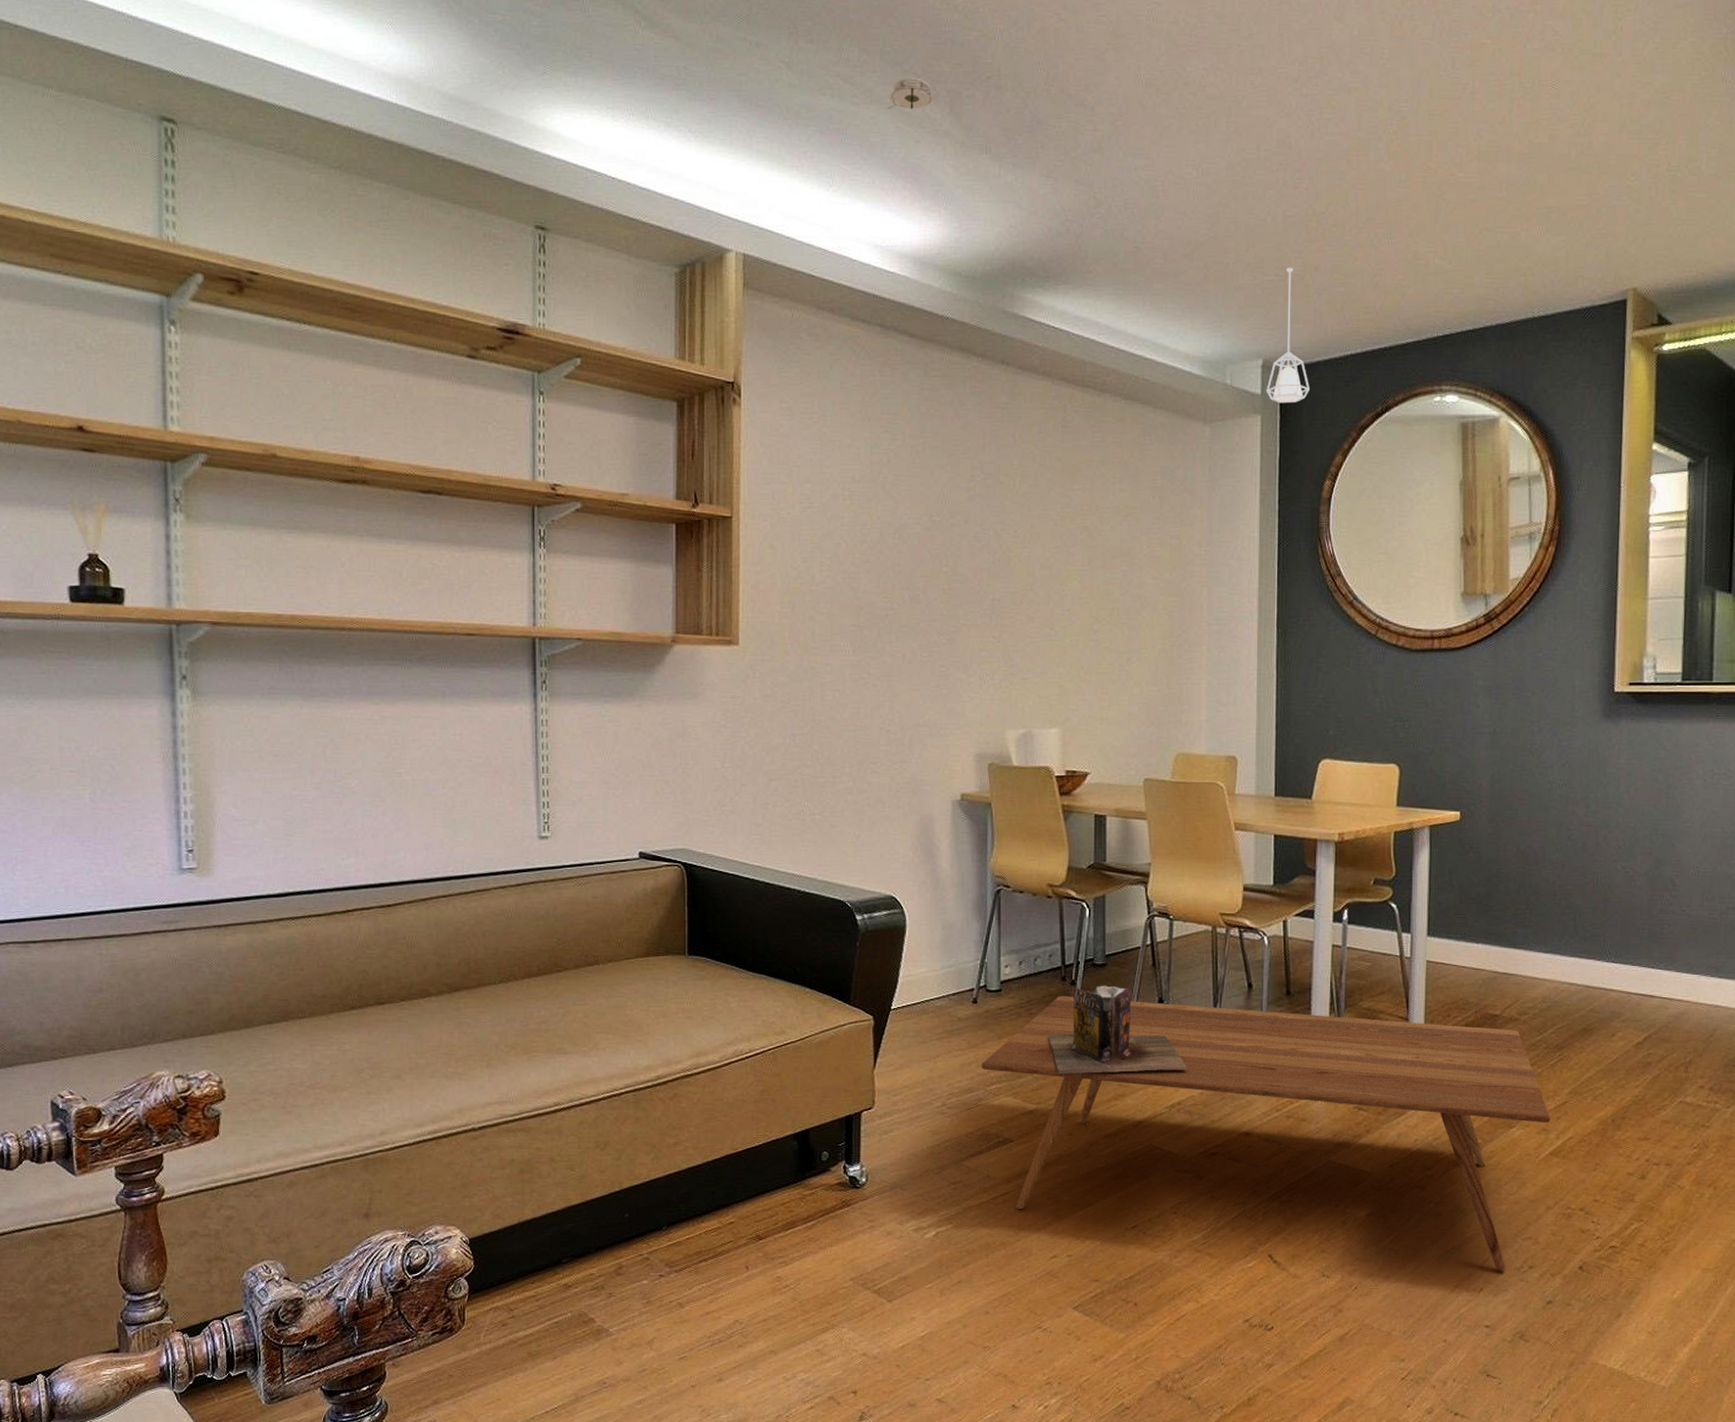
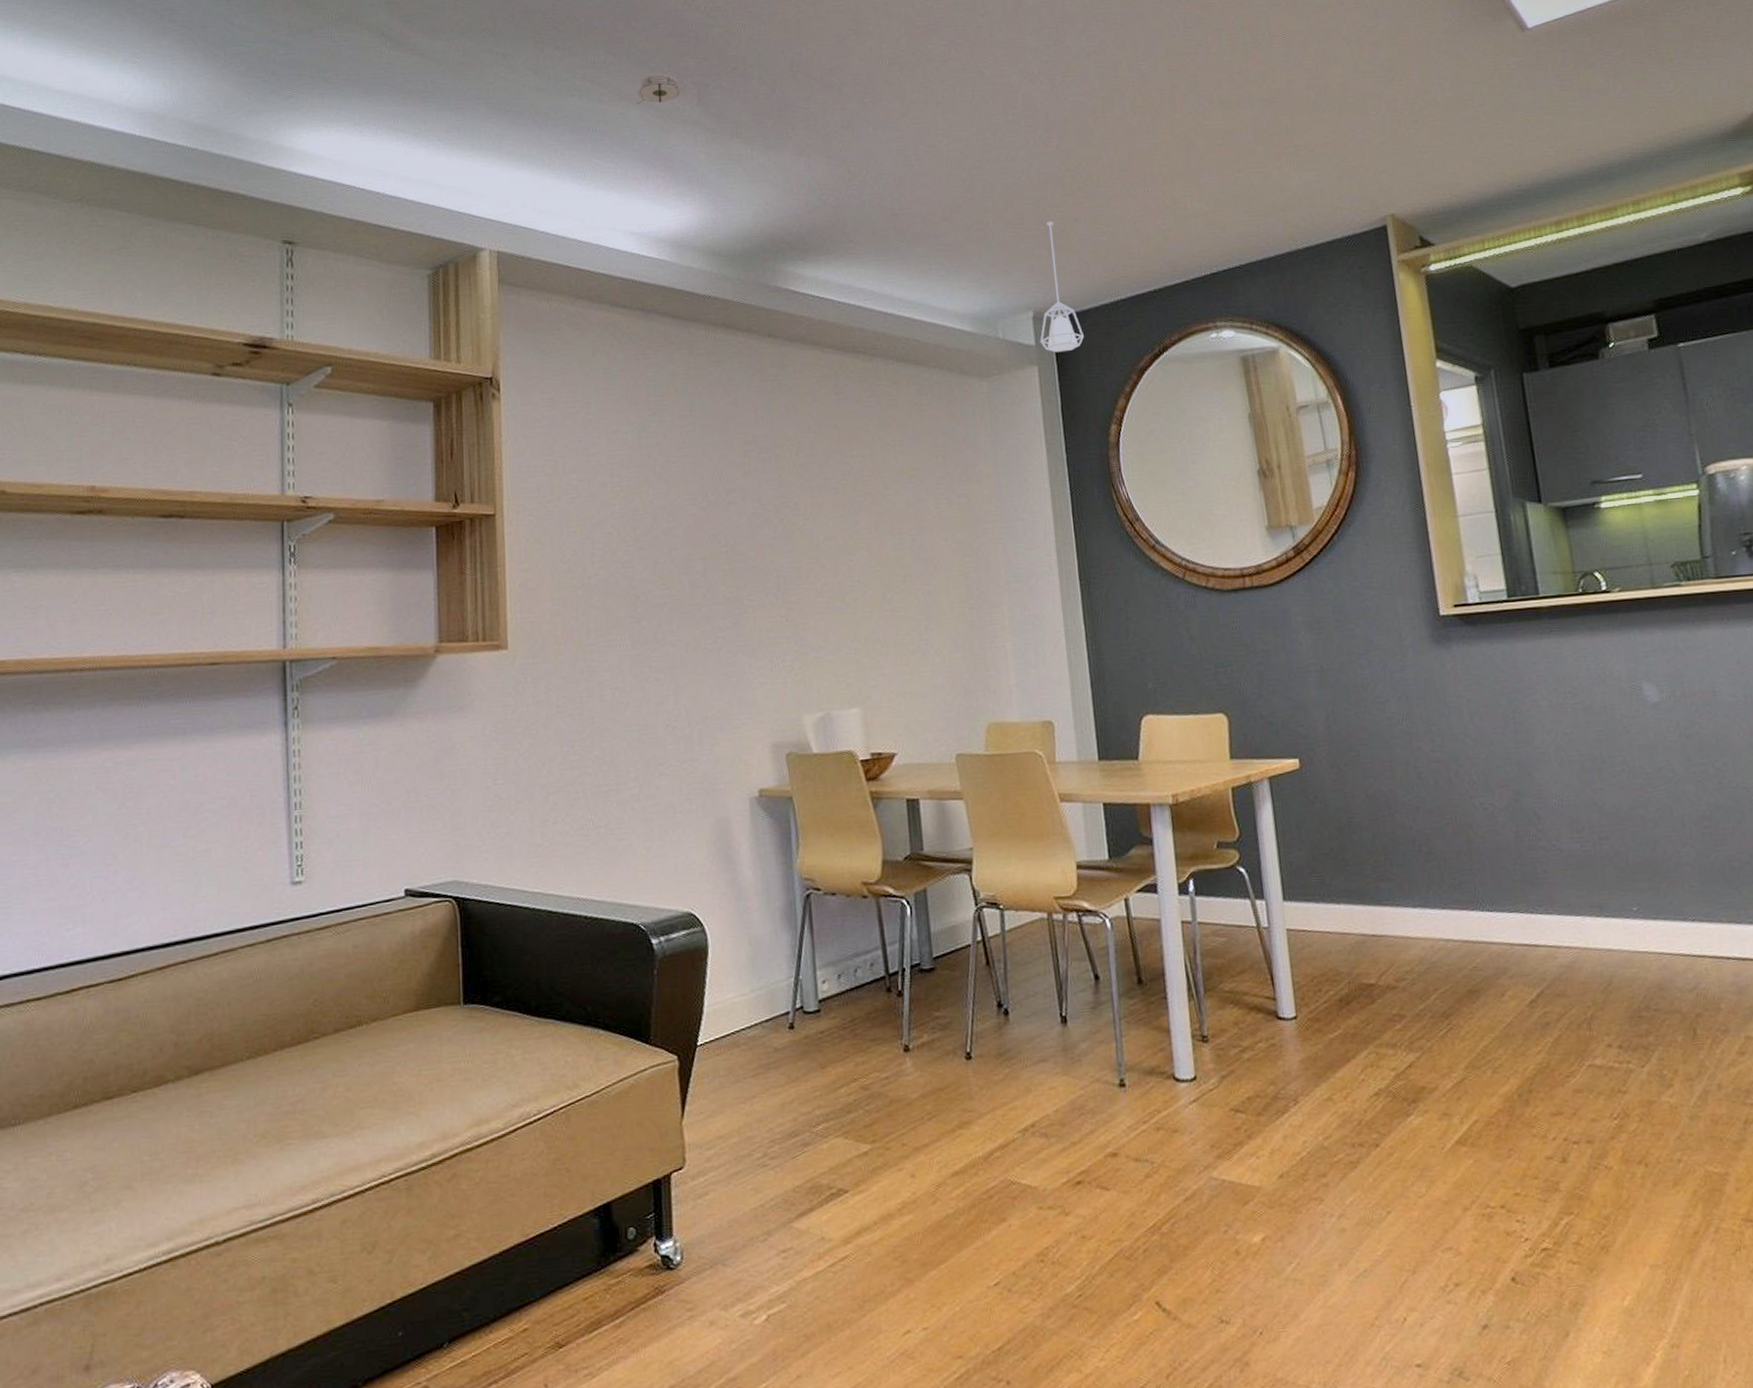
coffee table: present [982,996,1551,1271] -> none [805,999,1451,1293]
books: present [1049,985,1189,1075] -> none [878,993,1040,1105]

